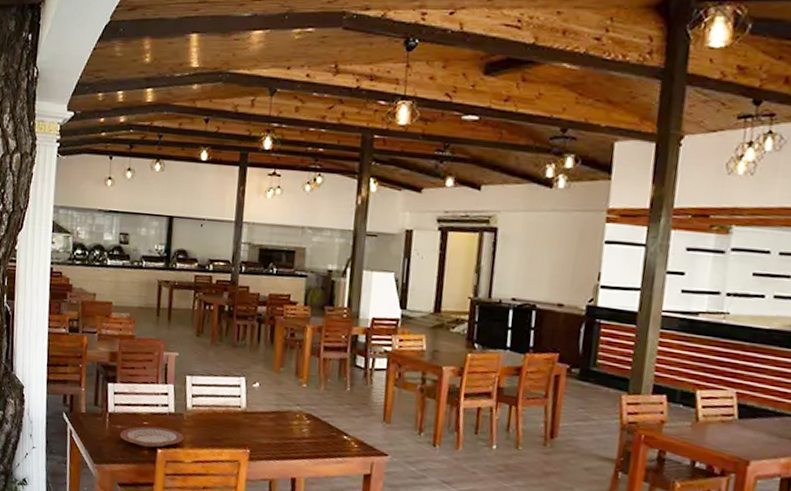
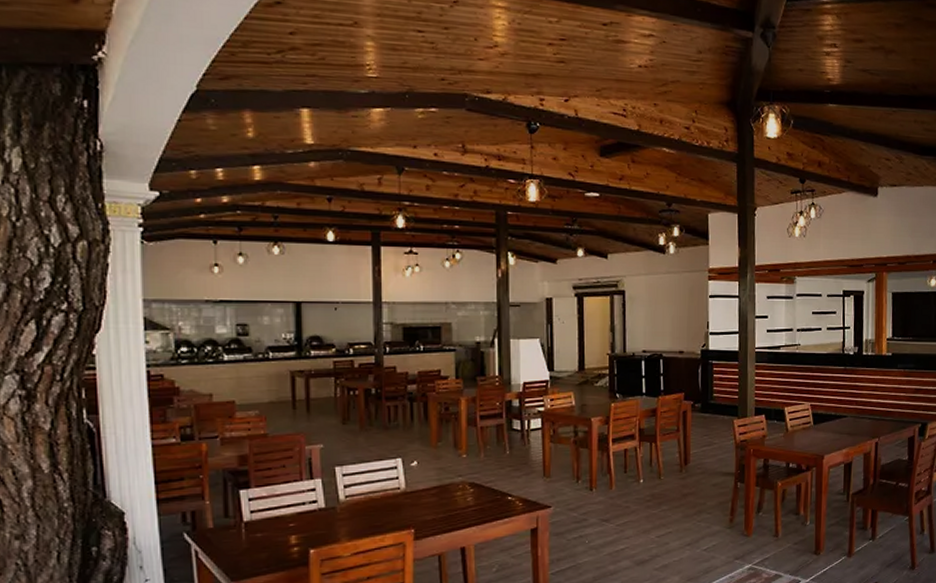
plate: present [120,426,184,448] -> none [261,525,339,550]

